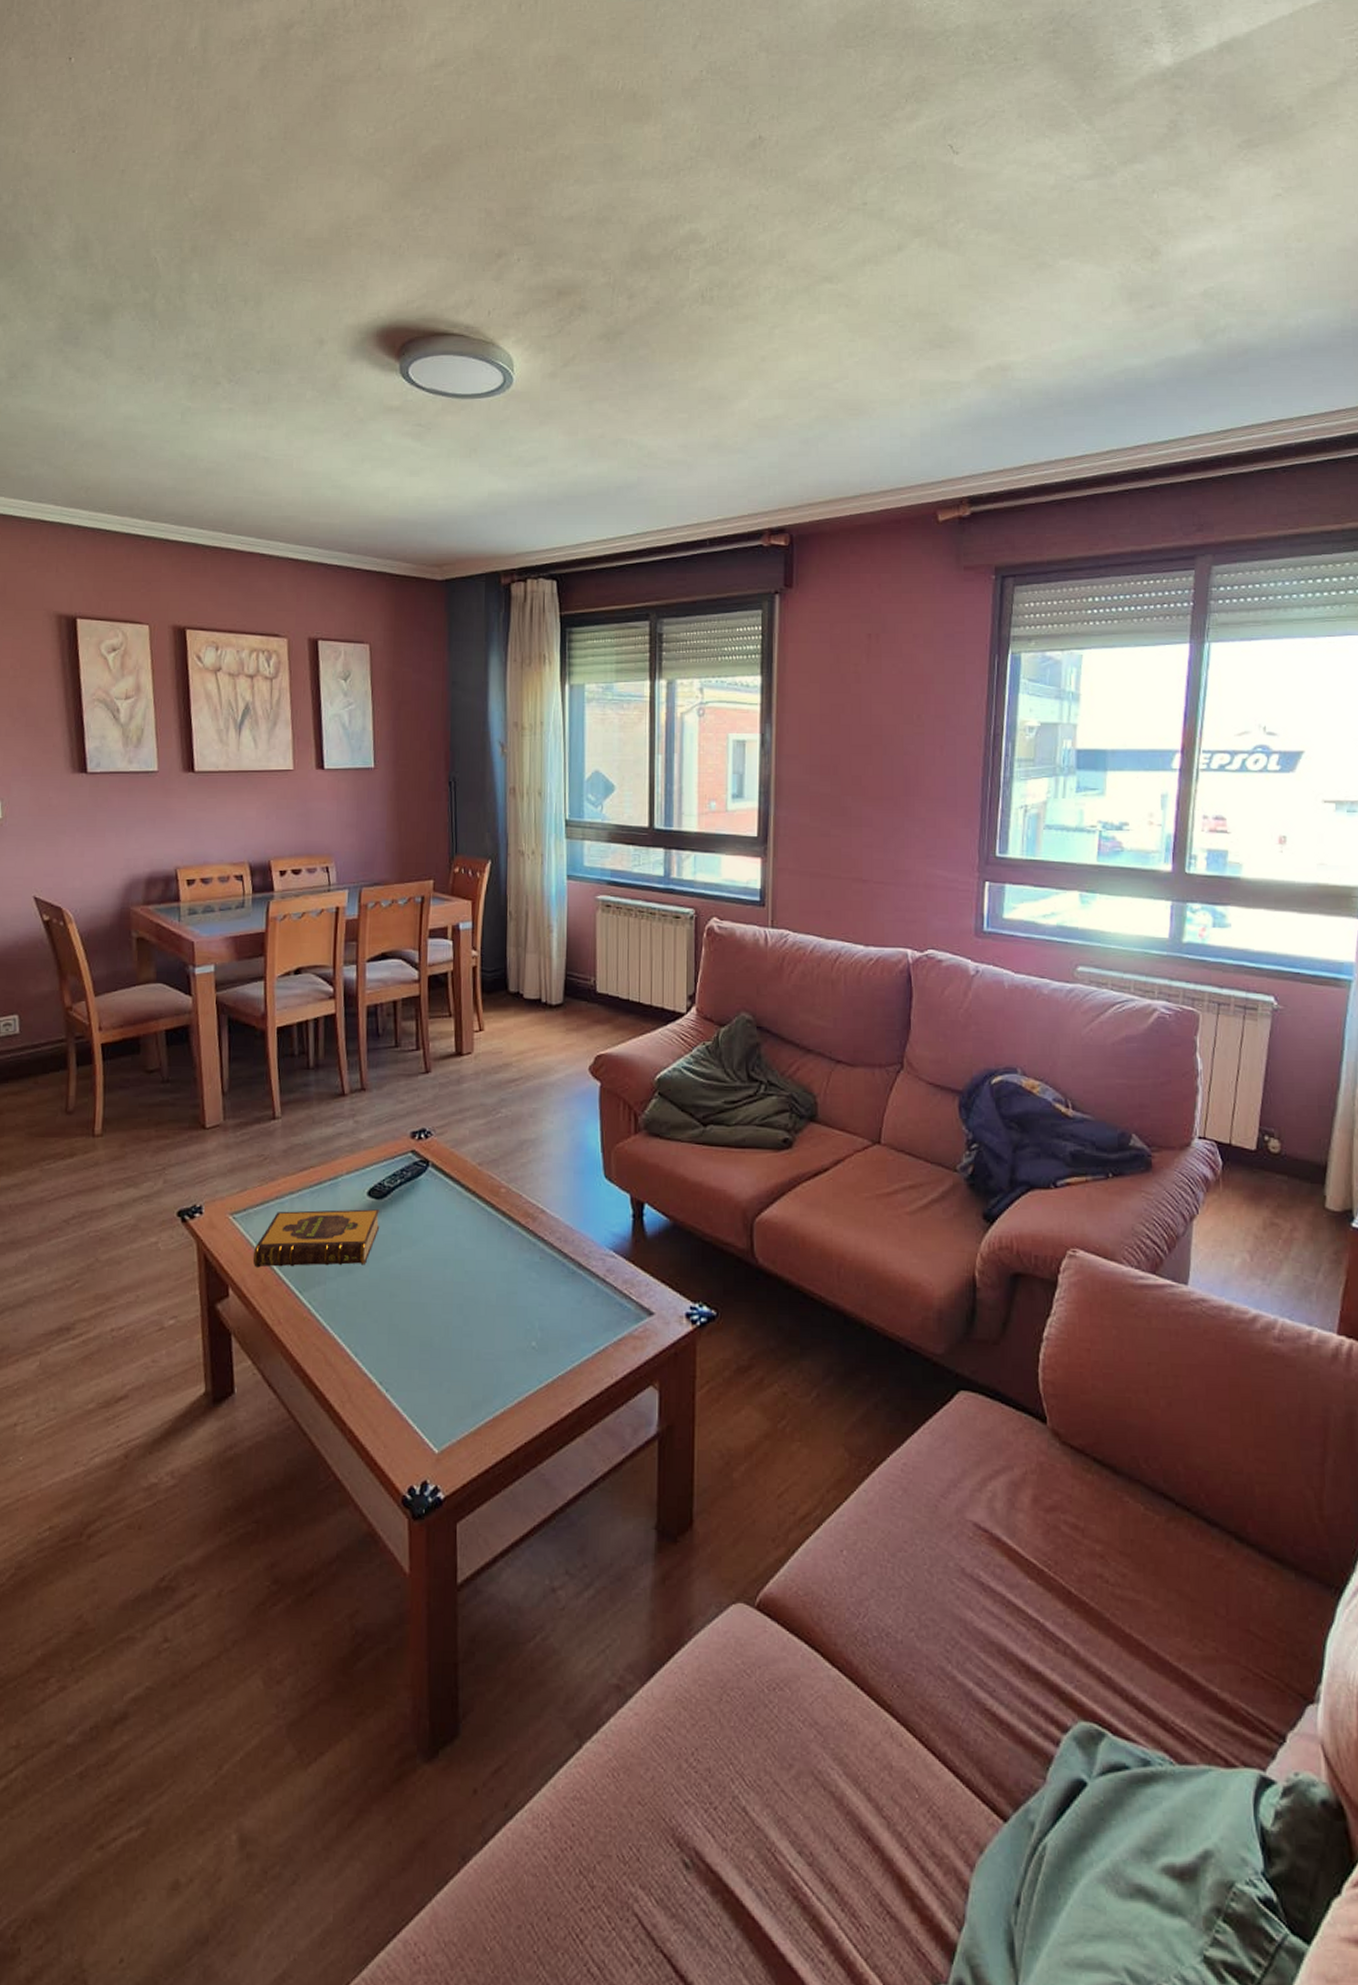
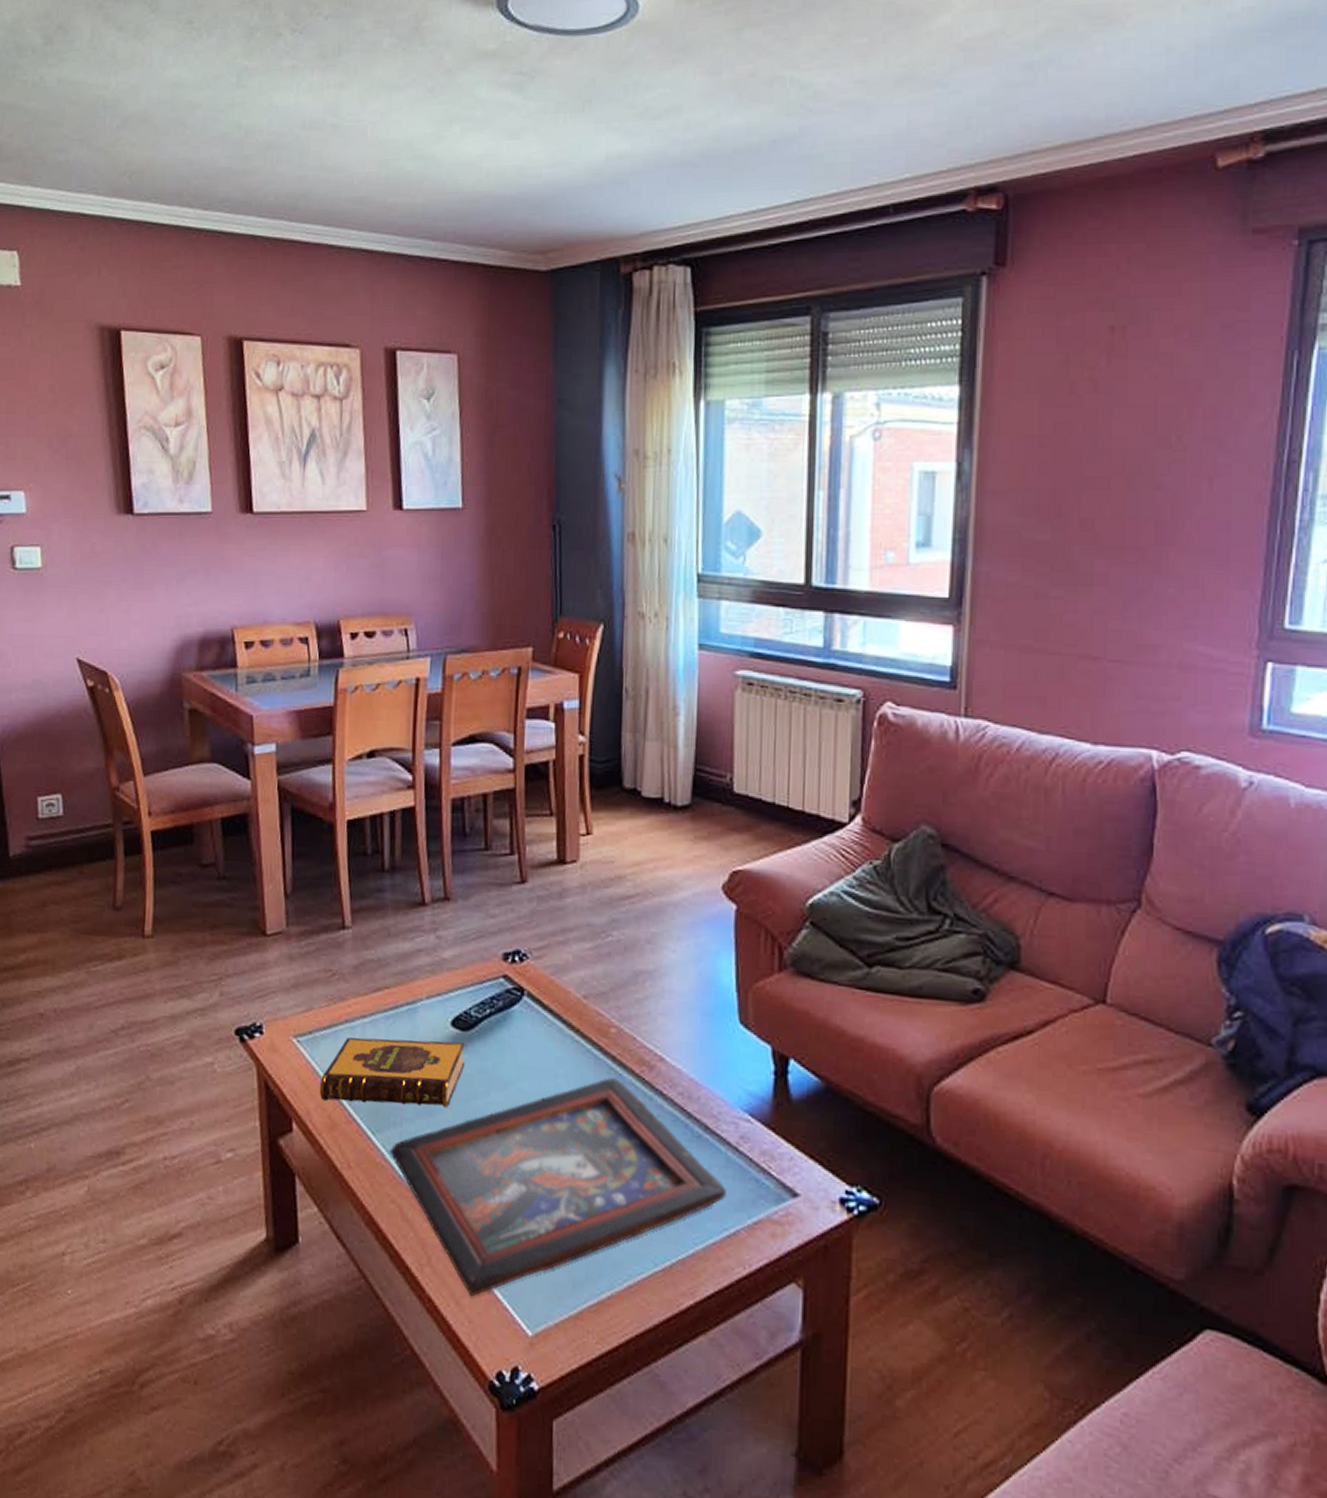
decorative tray: none [315,1230,598,1425] -> present [389,1078,728,1298]

